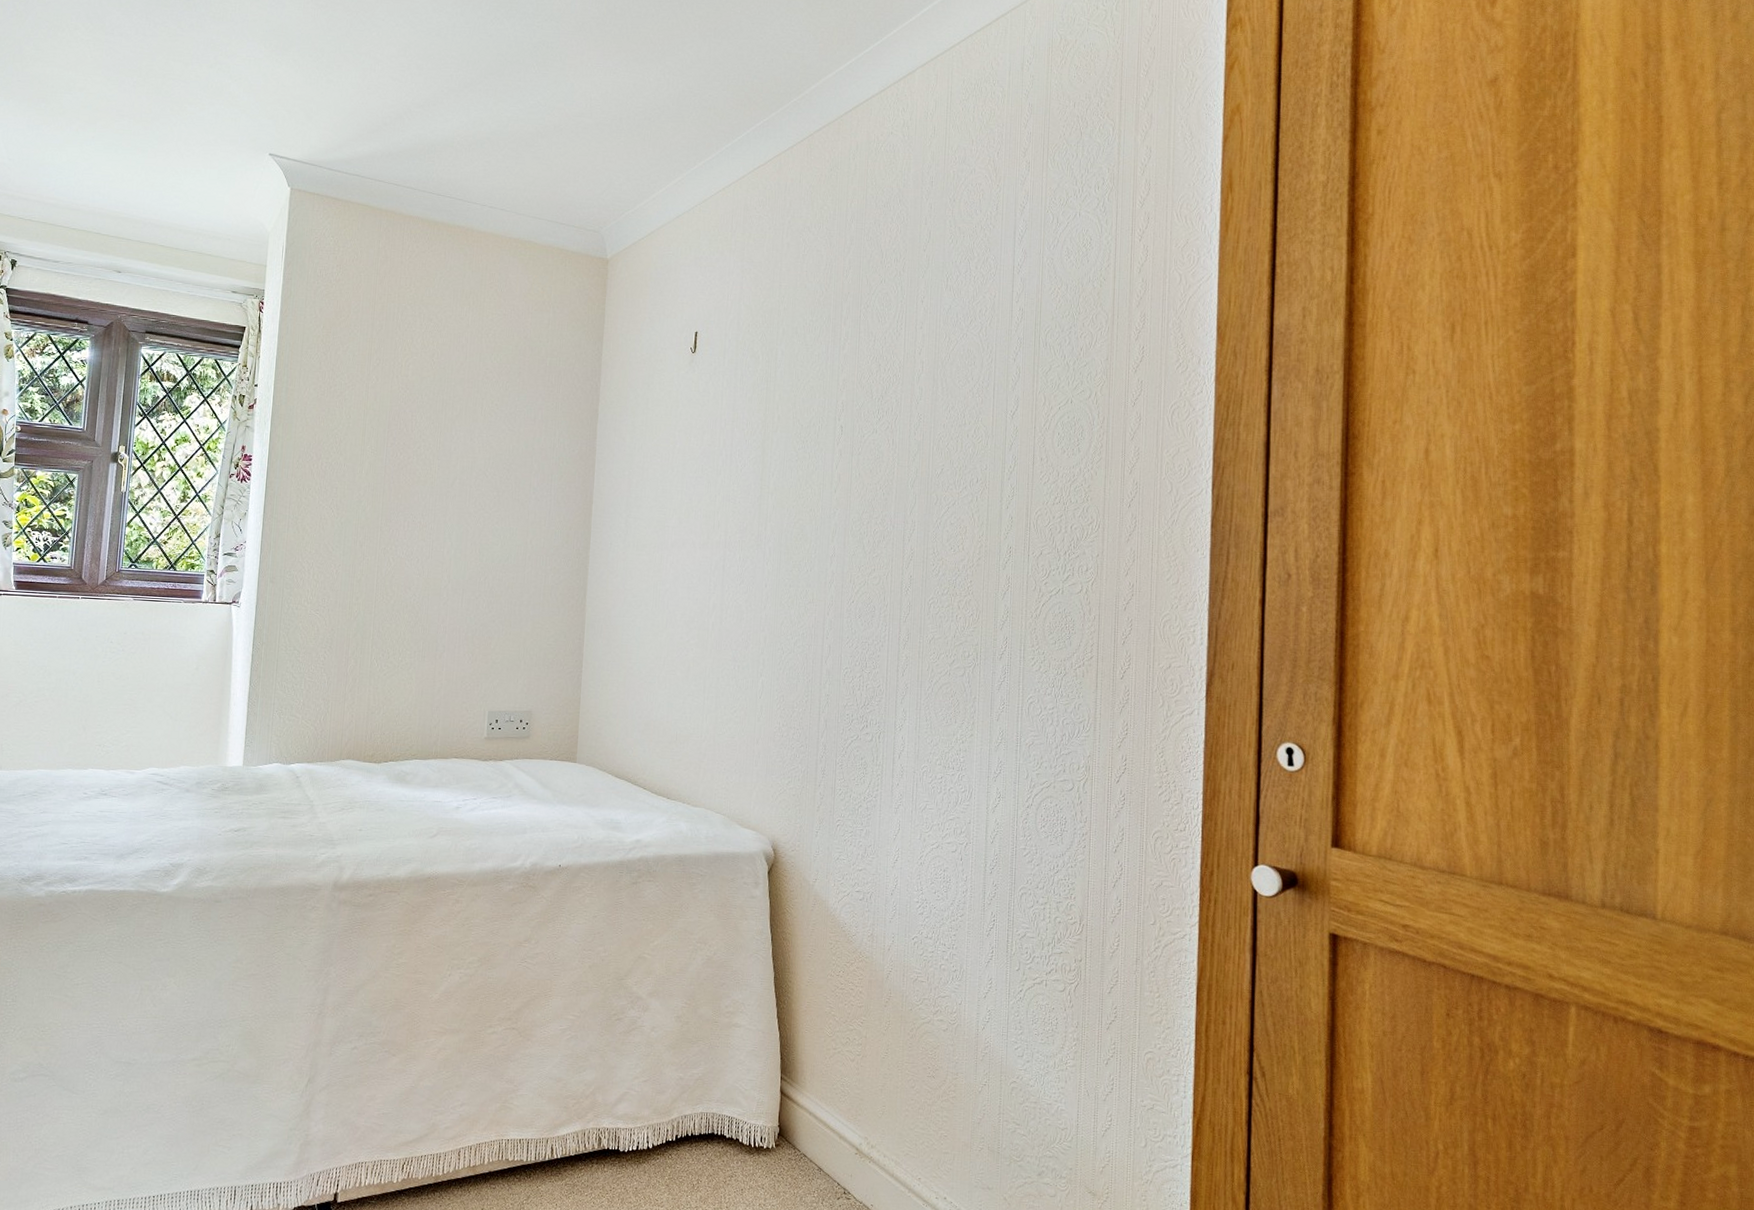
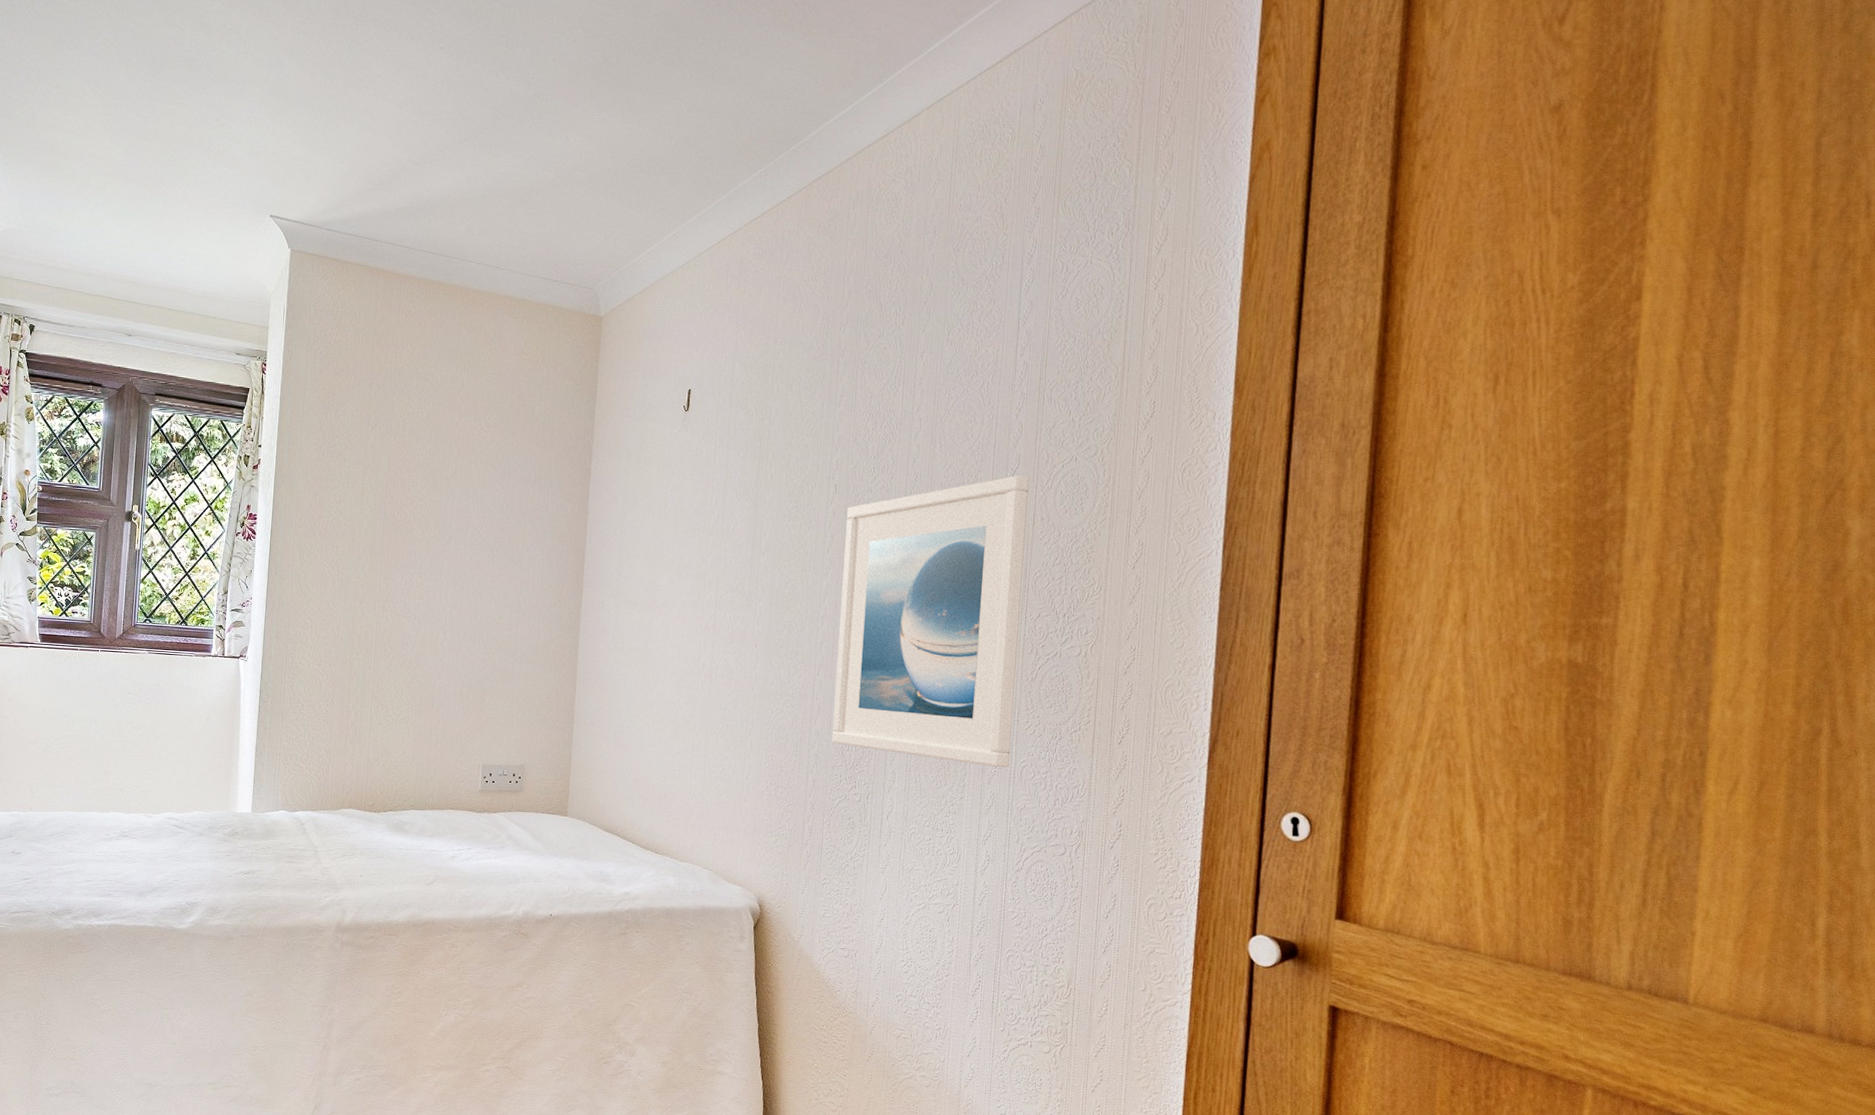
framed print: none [843,417,1028,705] -> present [832,475,1029,768]

